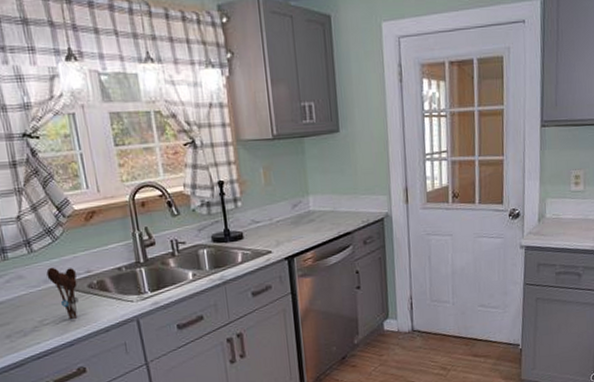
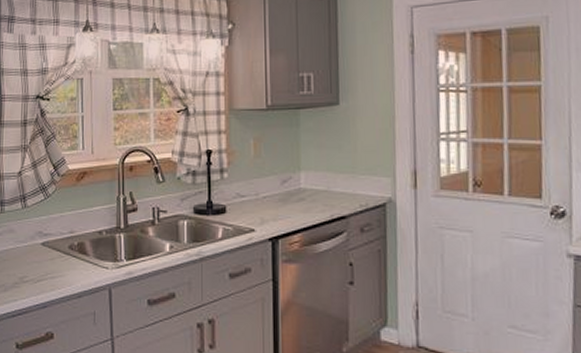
utensil holder: present [46,267,78,319] -> none [34,224,60,279]

